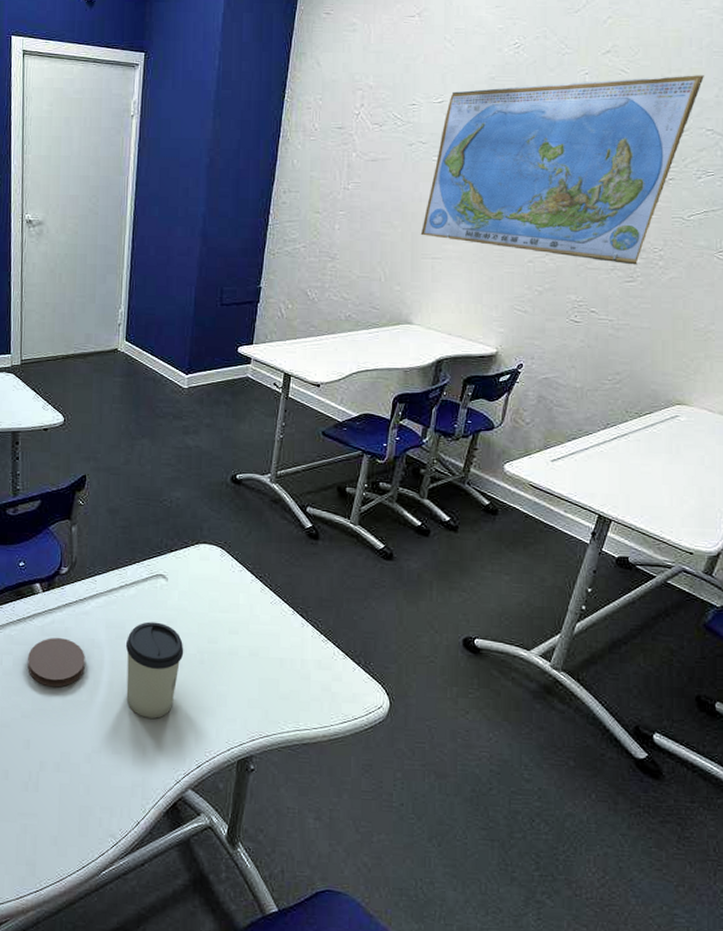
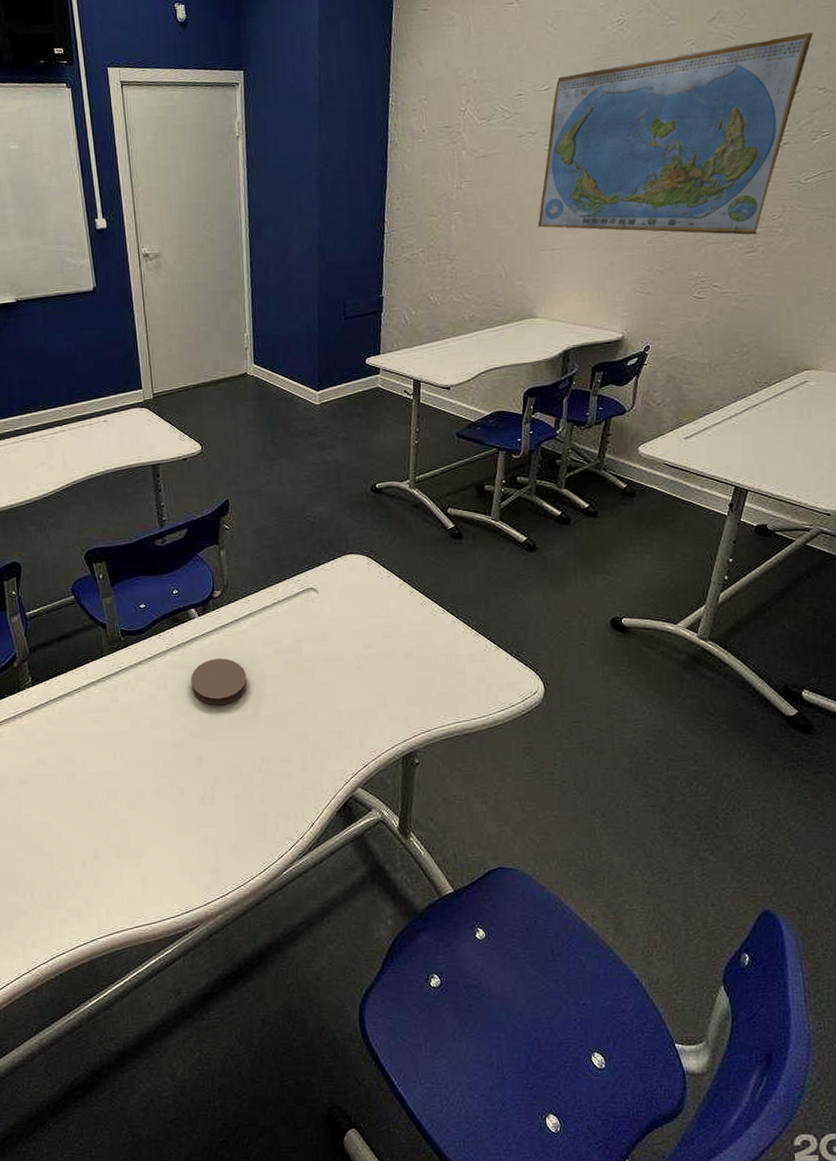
cup: present [125,622,184,719] -> none [283,634,341,726]

